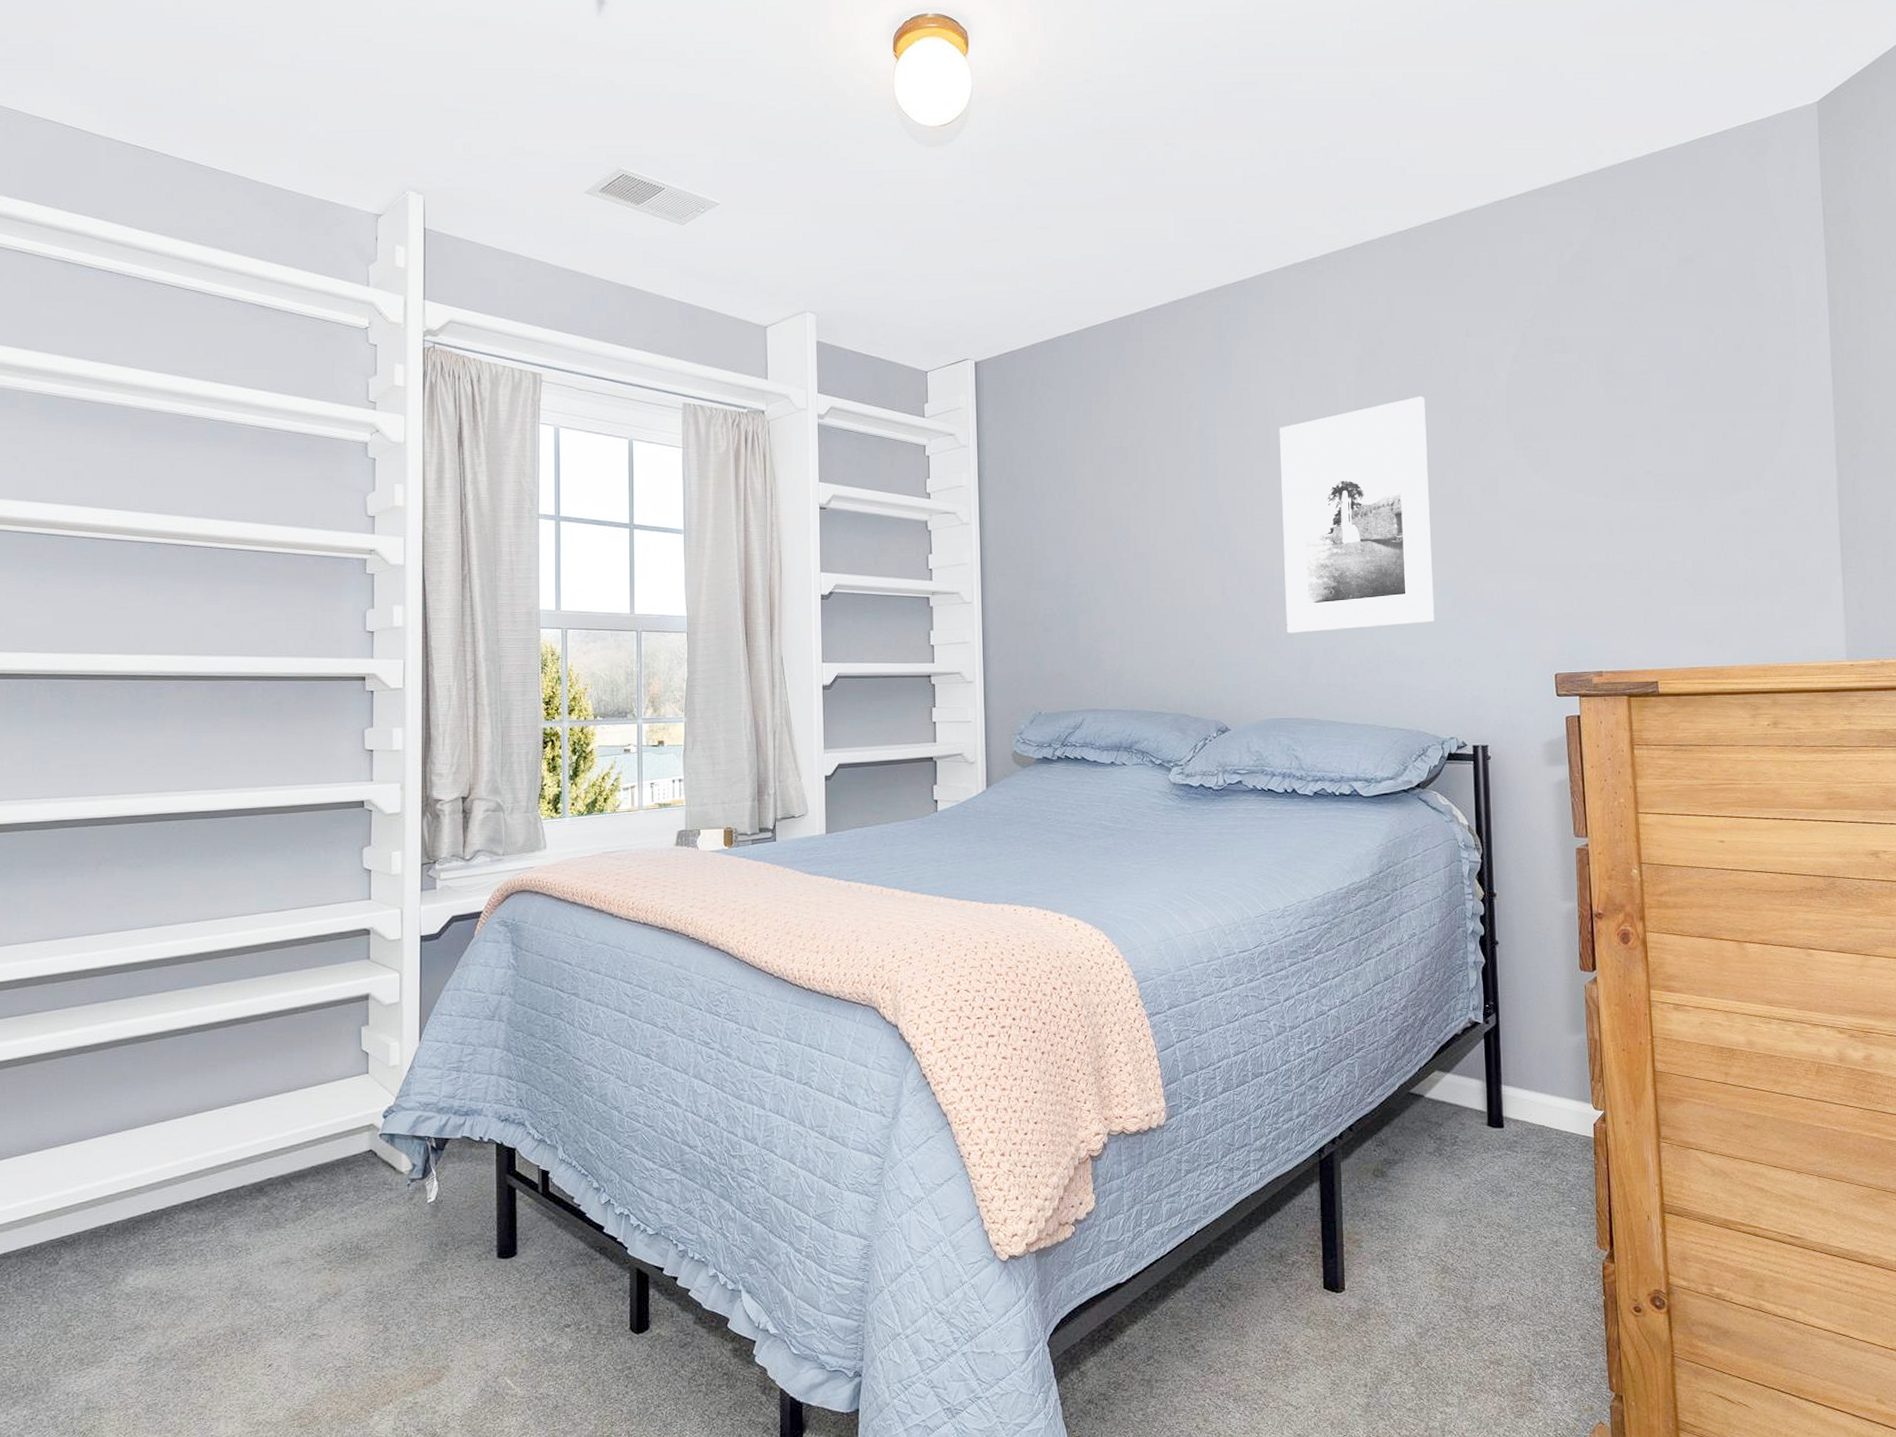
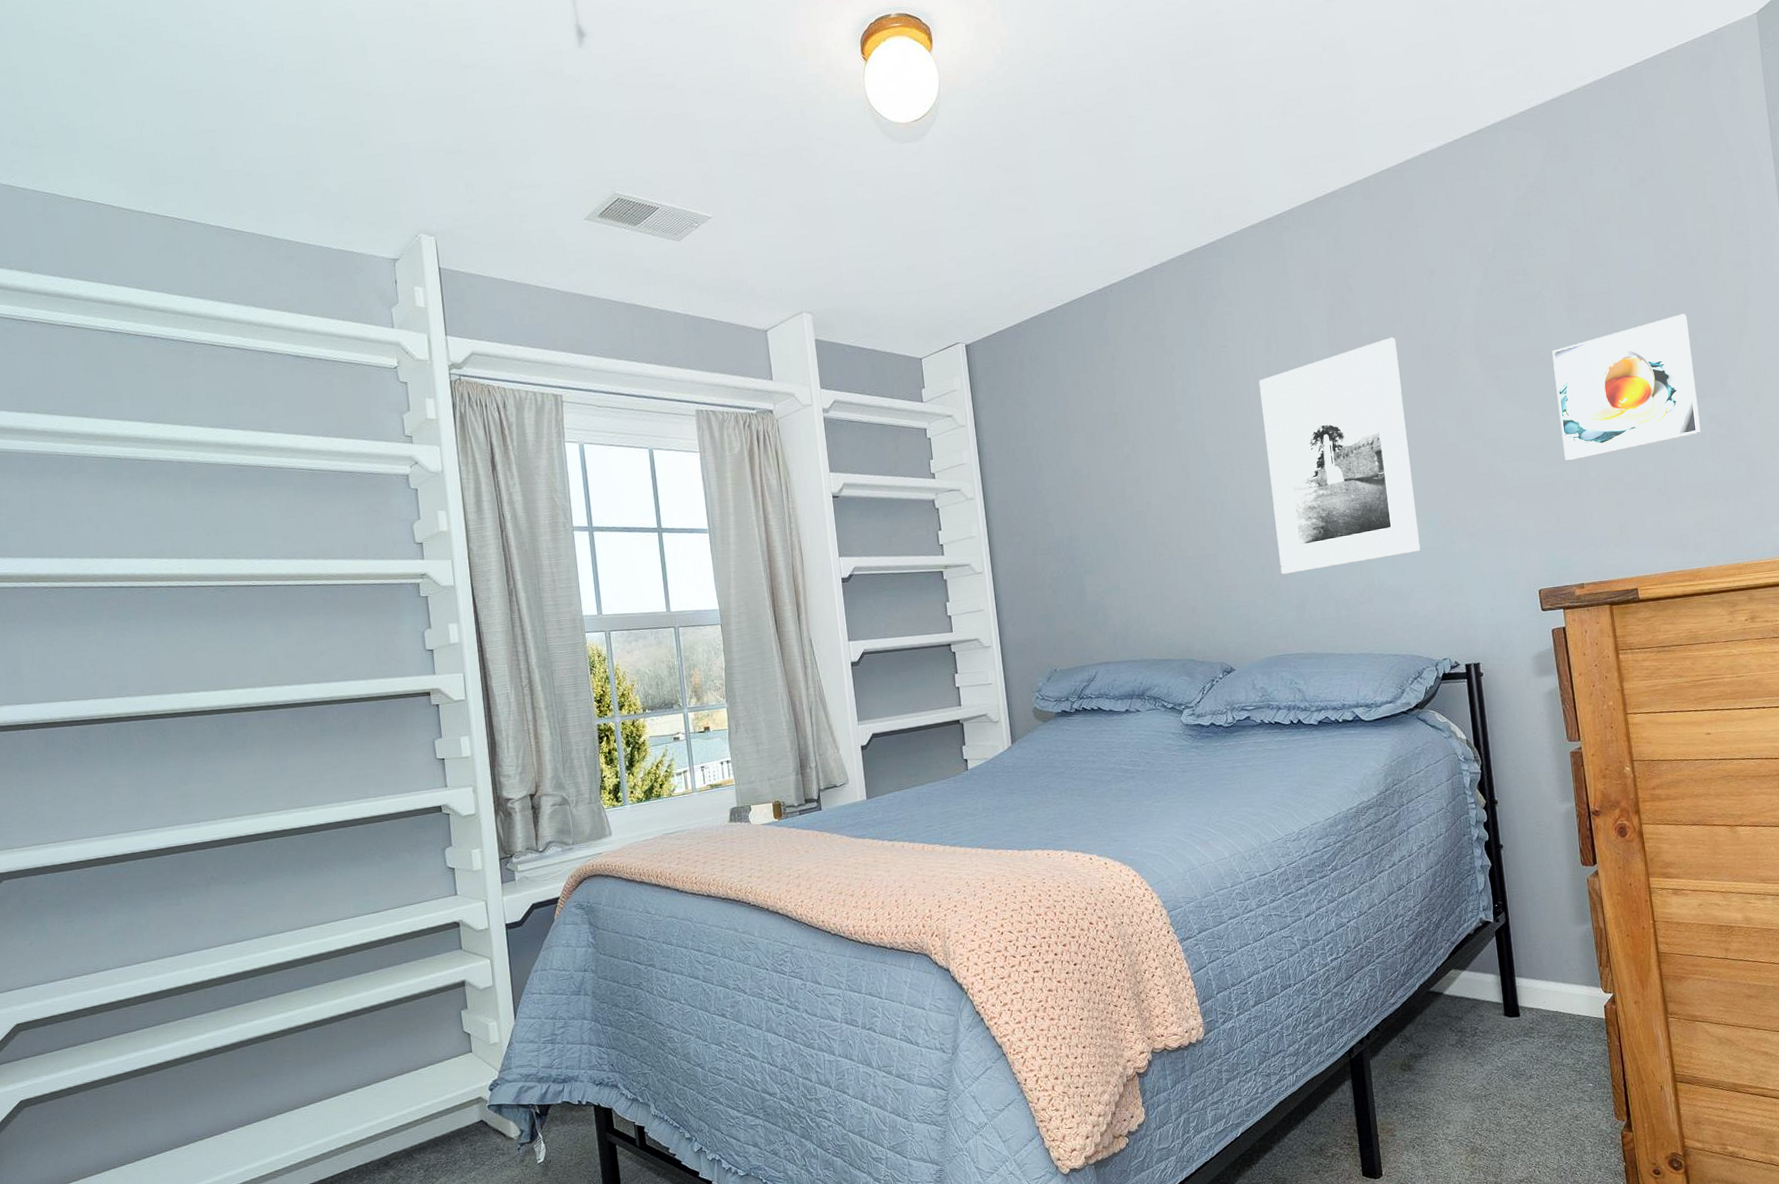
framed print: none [1586,400,1734,542] -> present [1552,313,1701,461]

